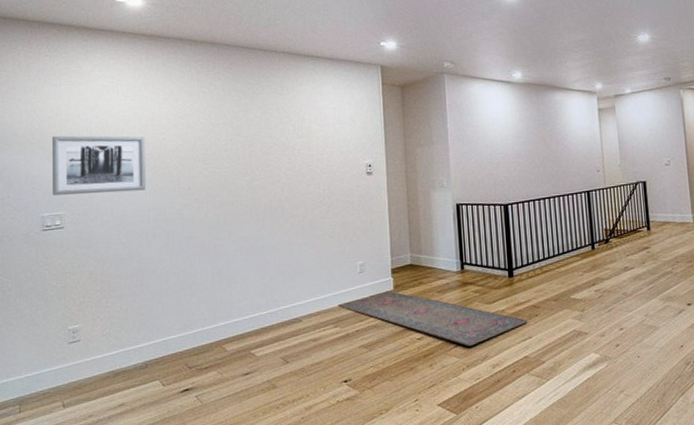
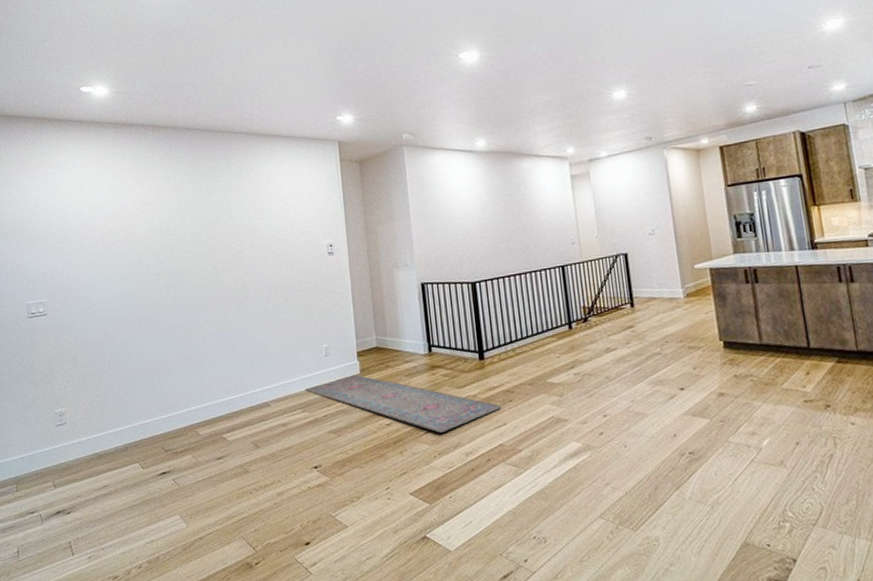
wall art: present [52,135,147,196] -> none [33,223,119,284]

